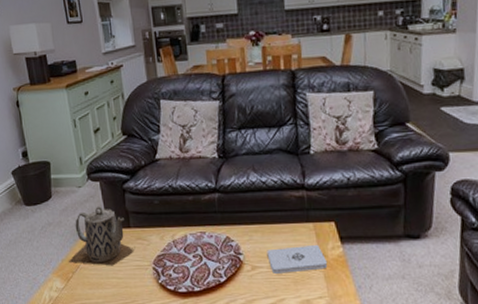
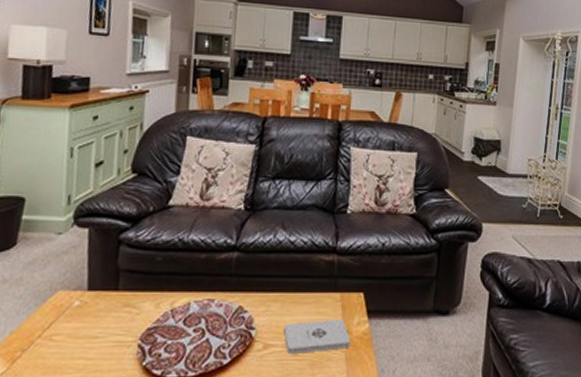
teapot: present [68,206,136,266] -> none [19,261,120,342]

